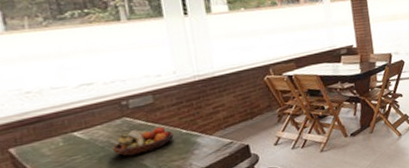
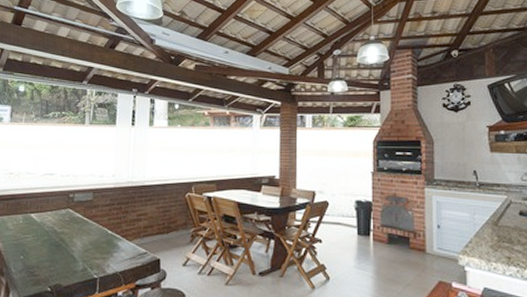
fruit bowl: present [113,126,174,156] -> none [54,222,101,245]

